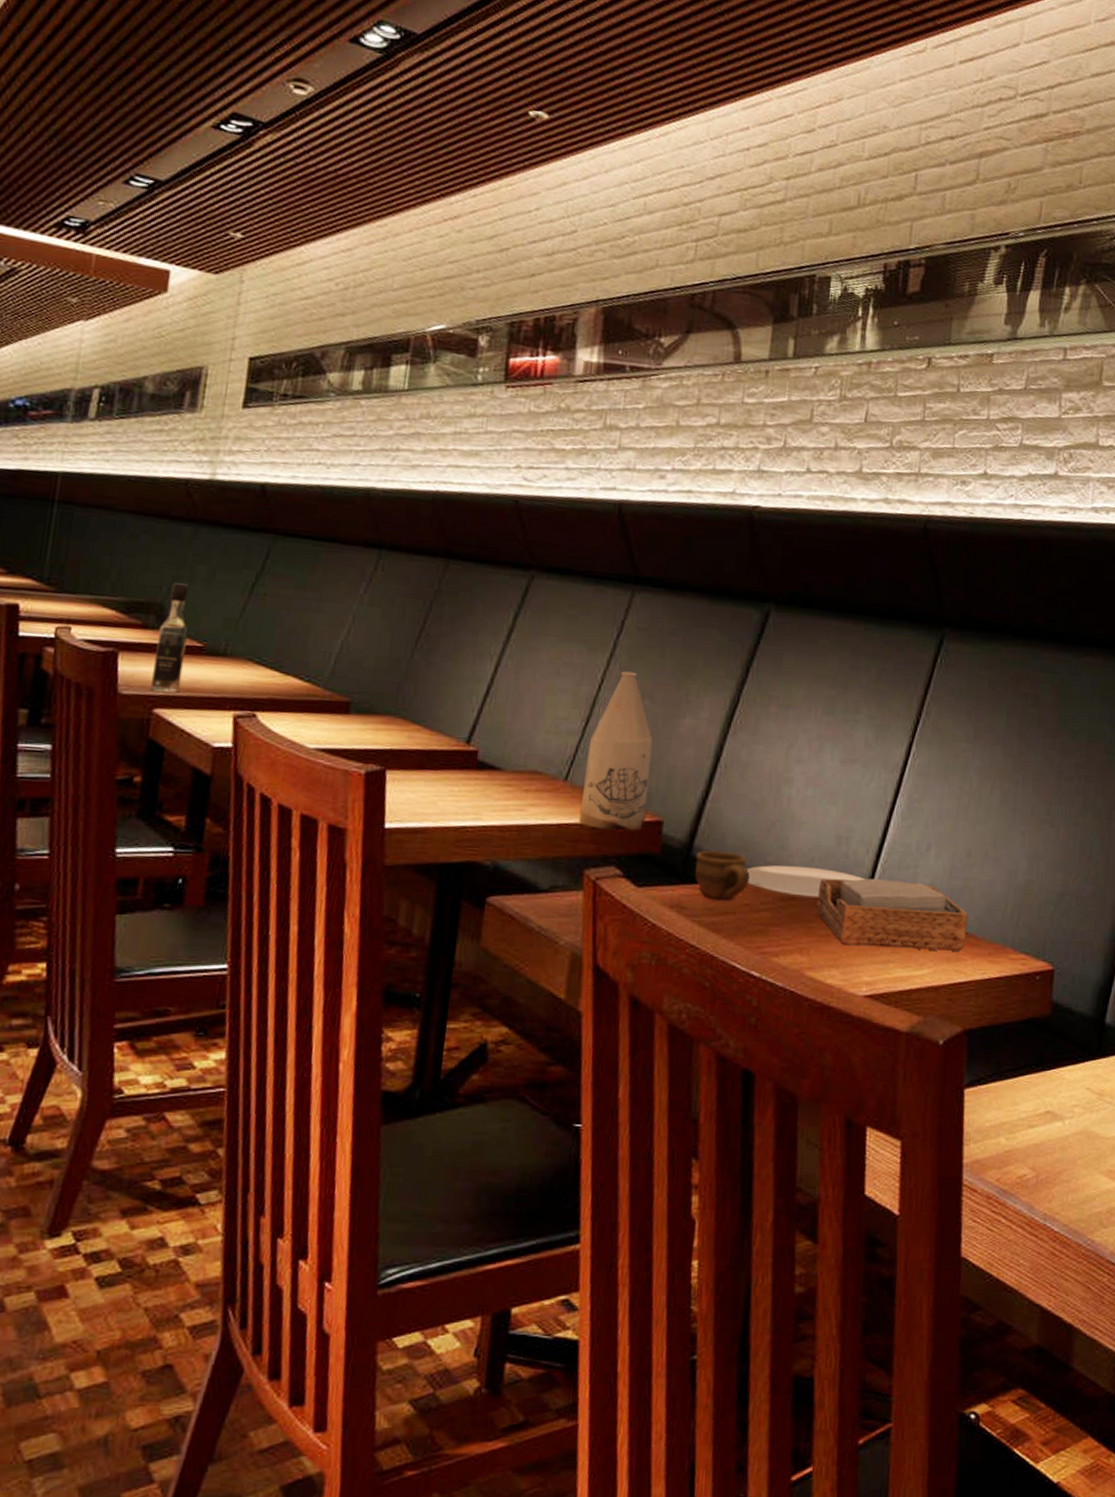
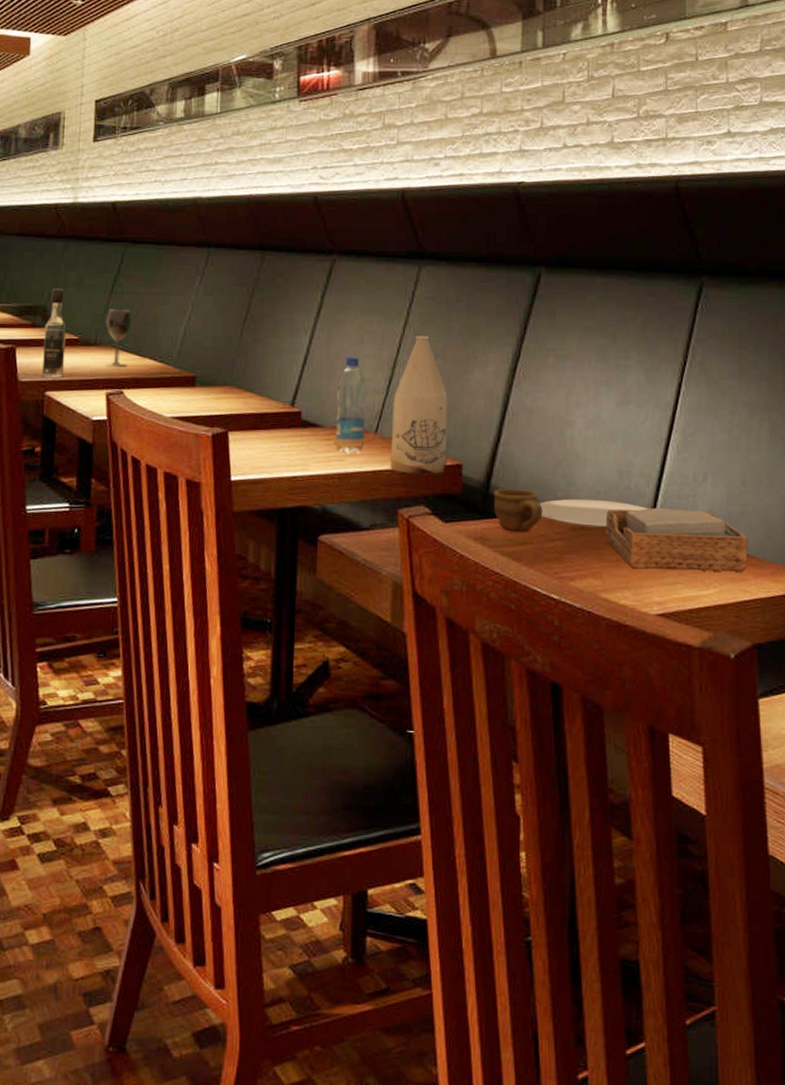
wine glass: none [235,612,274,687] -> present [105,308,131,369]
bottle: none [516,690,559,804] -> present [335,357,367,454]

